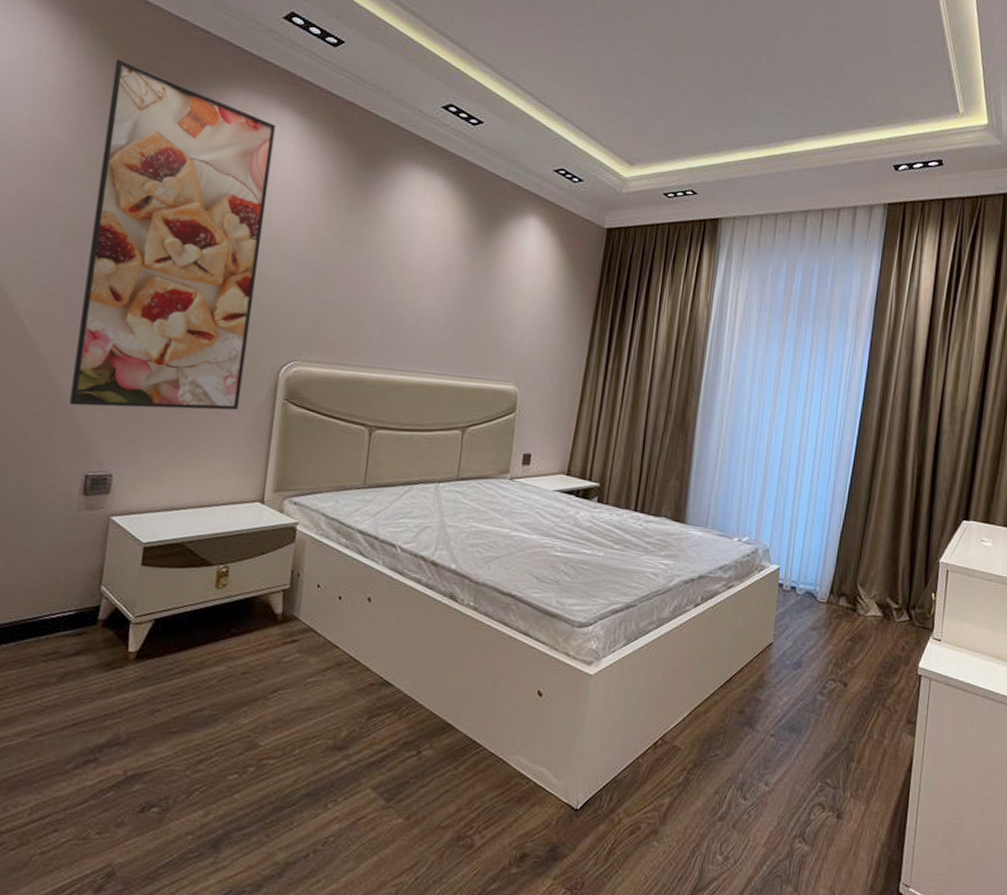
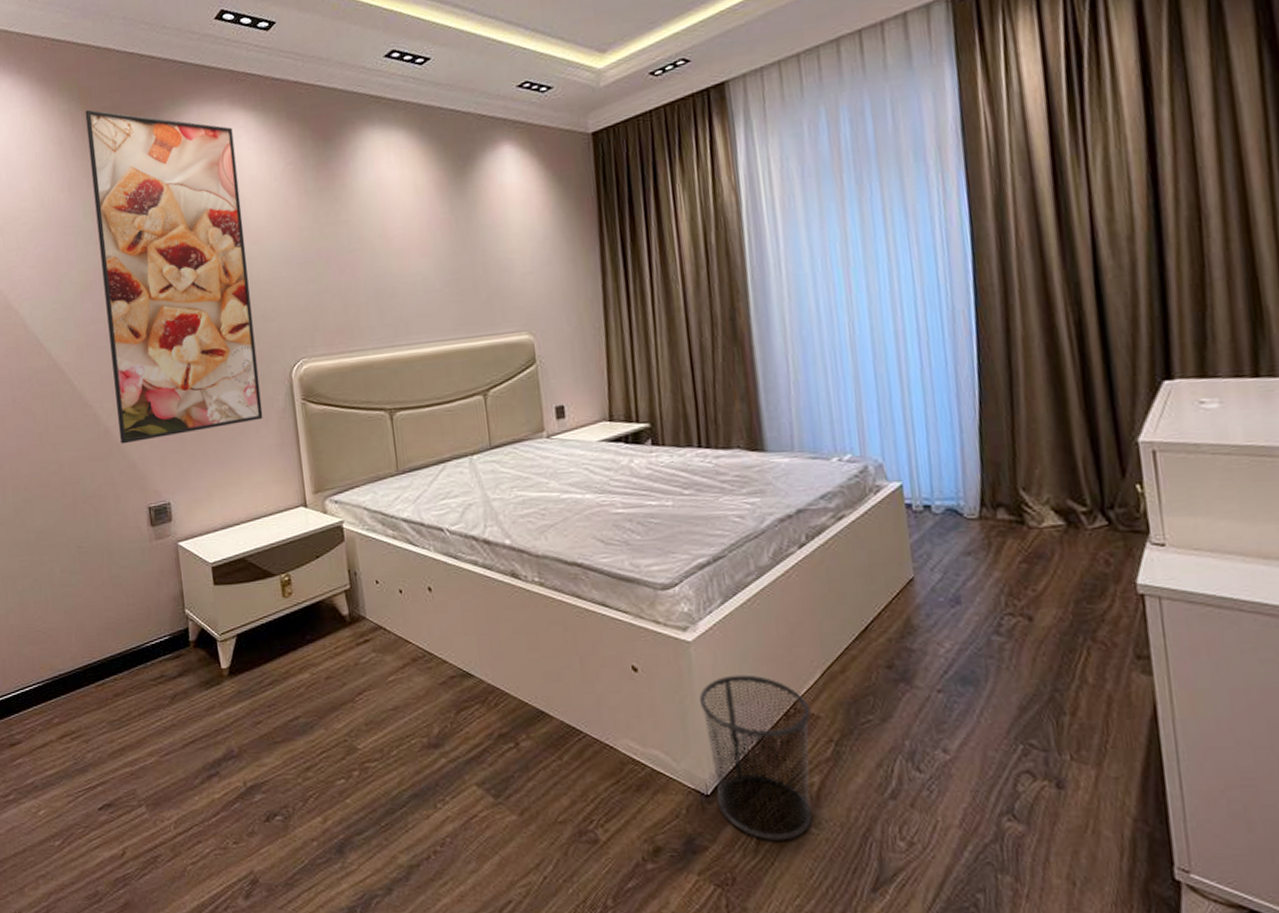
waste bin: none [583,707,675,852] -> present [699,674,813,840]

